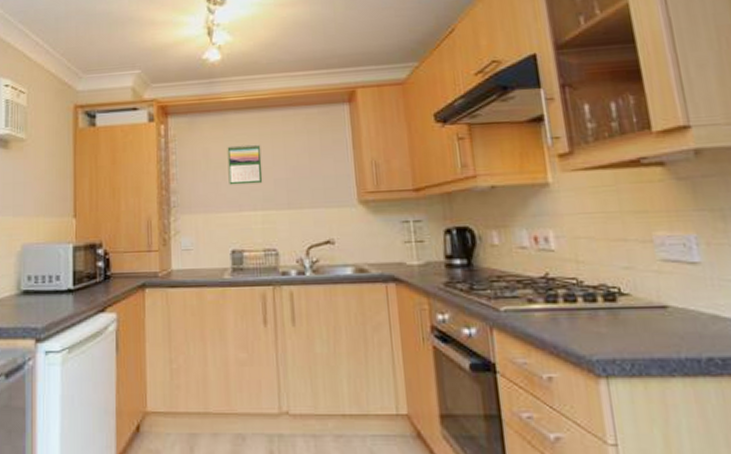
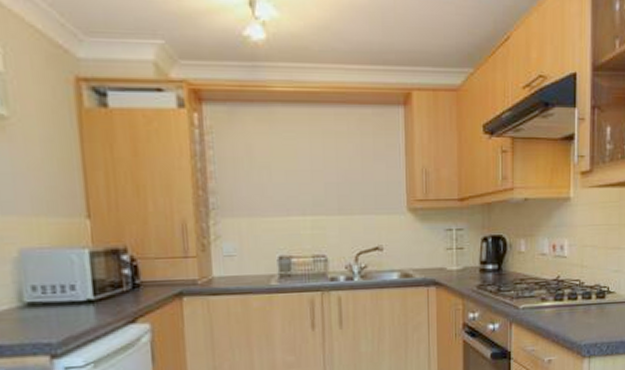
calendar: present [227,144,263,185] -> none [273,143,313,188]

